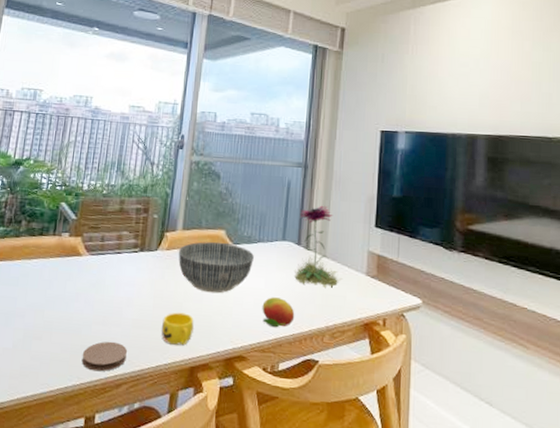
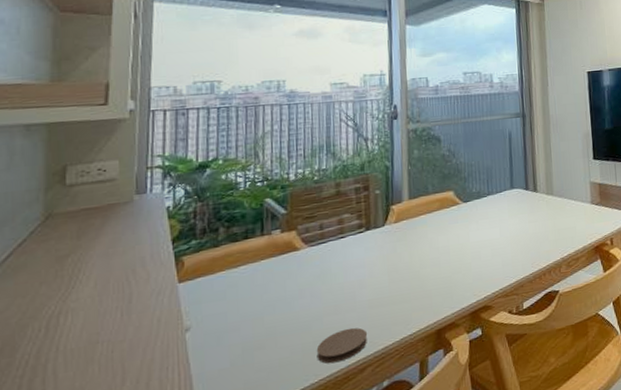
cup: present [161,312,194,346] -> none [400,279,435,315]
bowl: present [178,242,254,294] -> none [407,202,486,255]
fruit: present [262,297,295,328] -> none [500,242,532,272]
flower: present [294,205,342,288] -> none [523,148,570,225]

